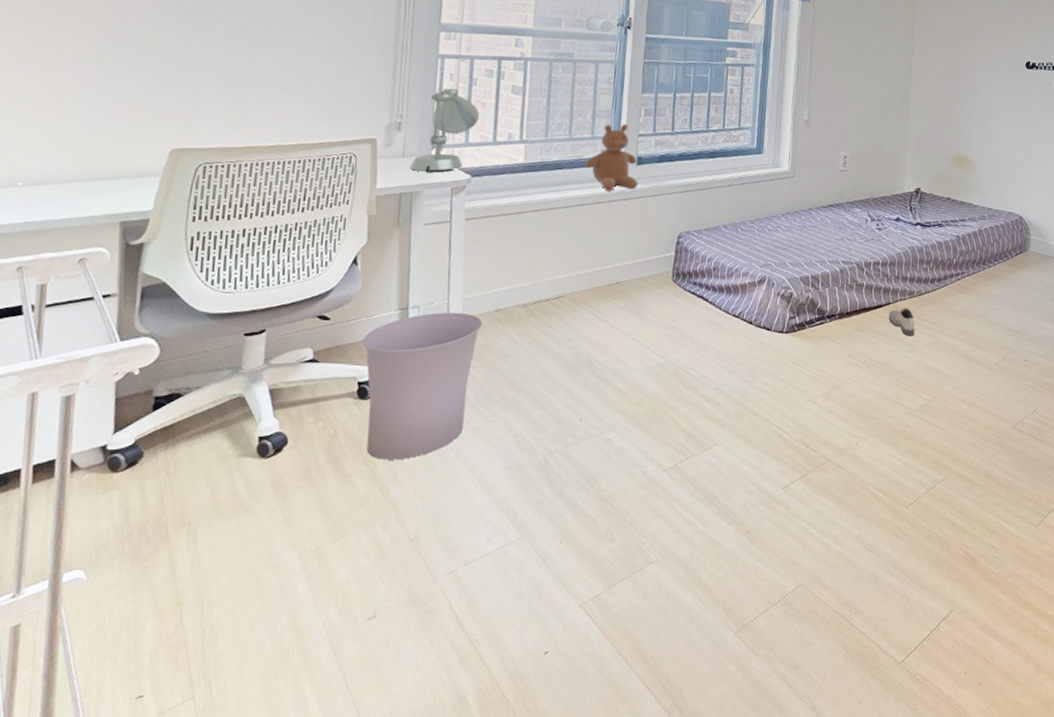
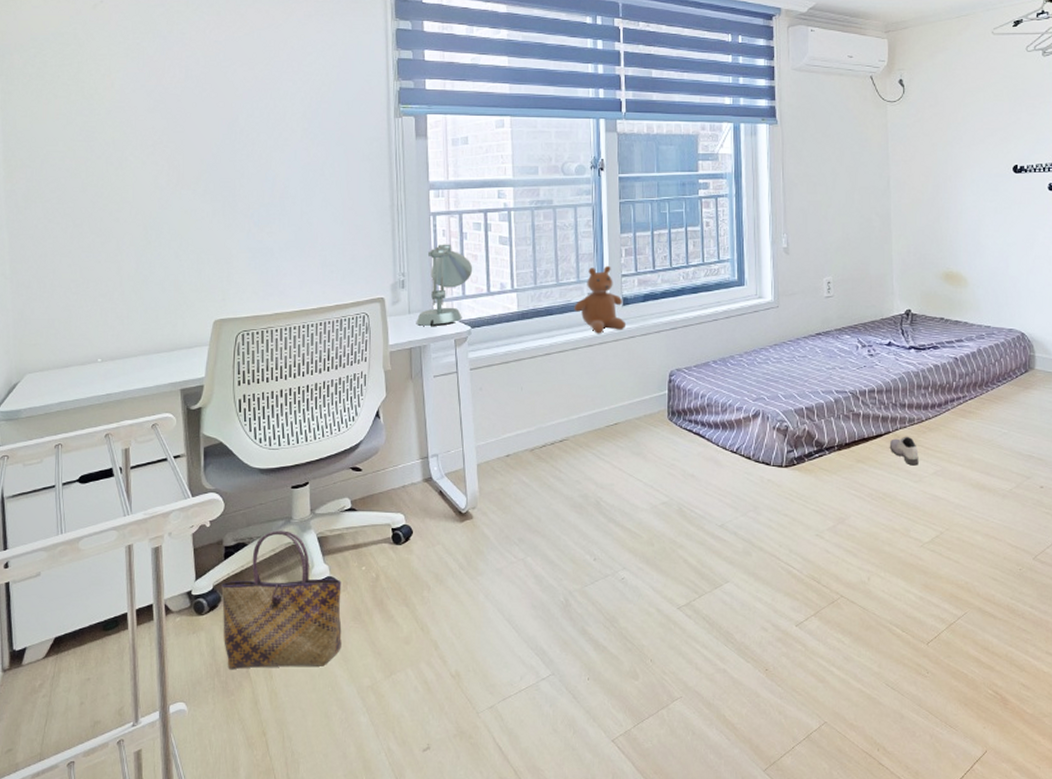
tote bag: none [141,381,293,533] -> present [221,530,342,670]
waste bin: present [362,312,483,460] -> none [391,459,496,601]

